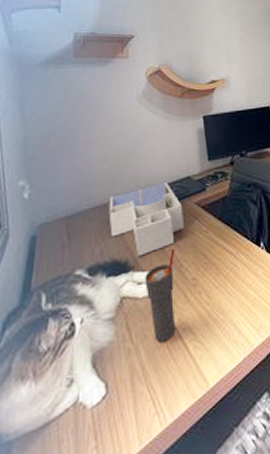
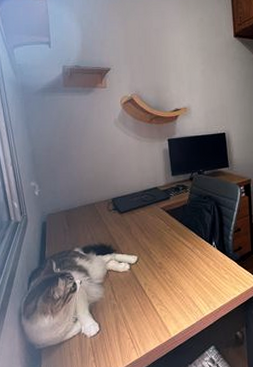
desk organizer: present [109,181,185,256] -> none [96,190,153,243]
cup: present [145,248,176,343] -> none [124,240,147,303]

